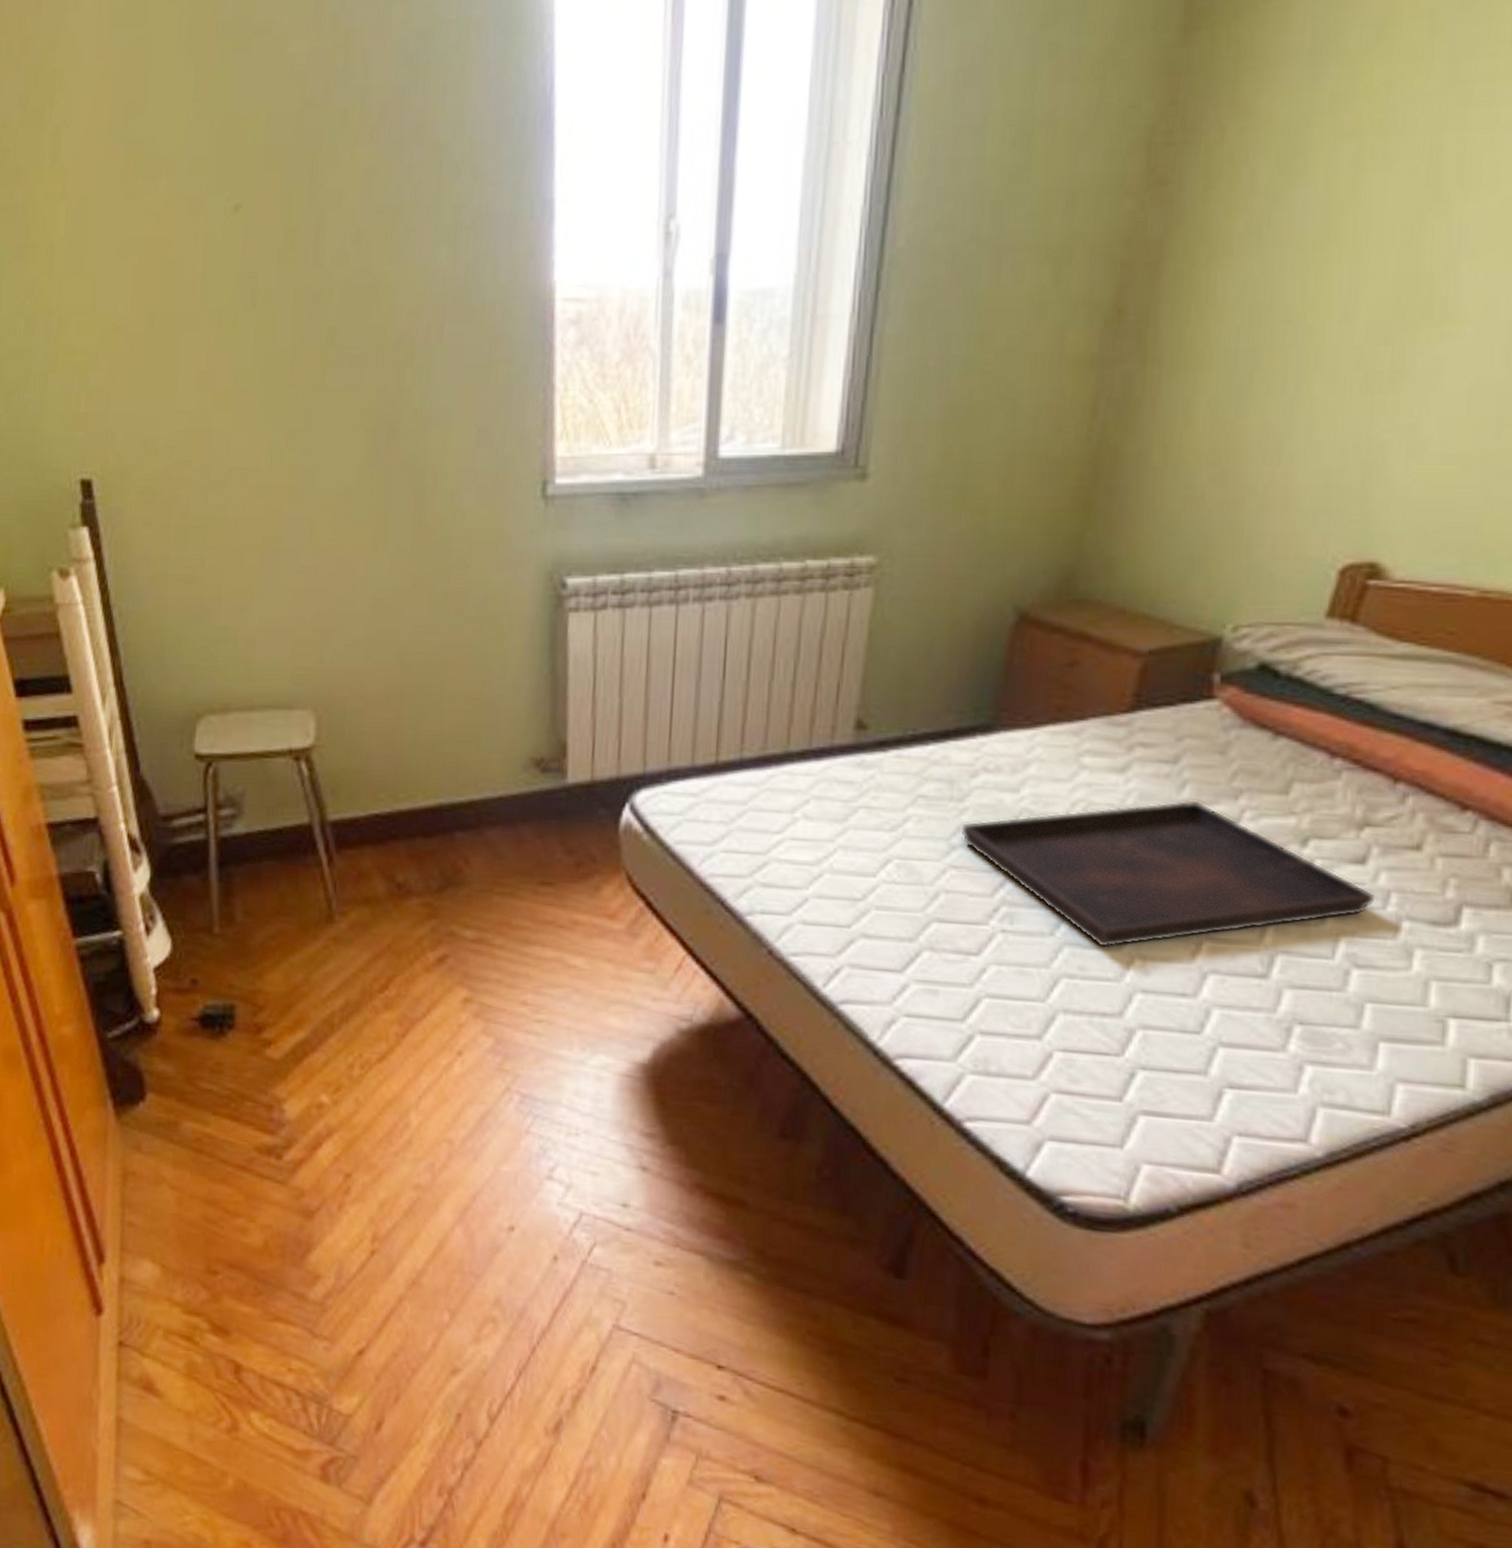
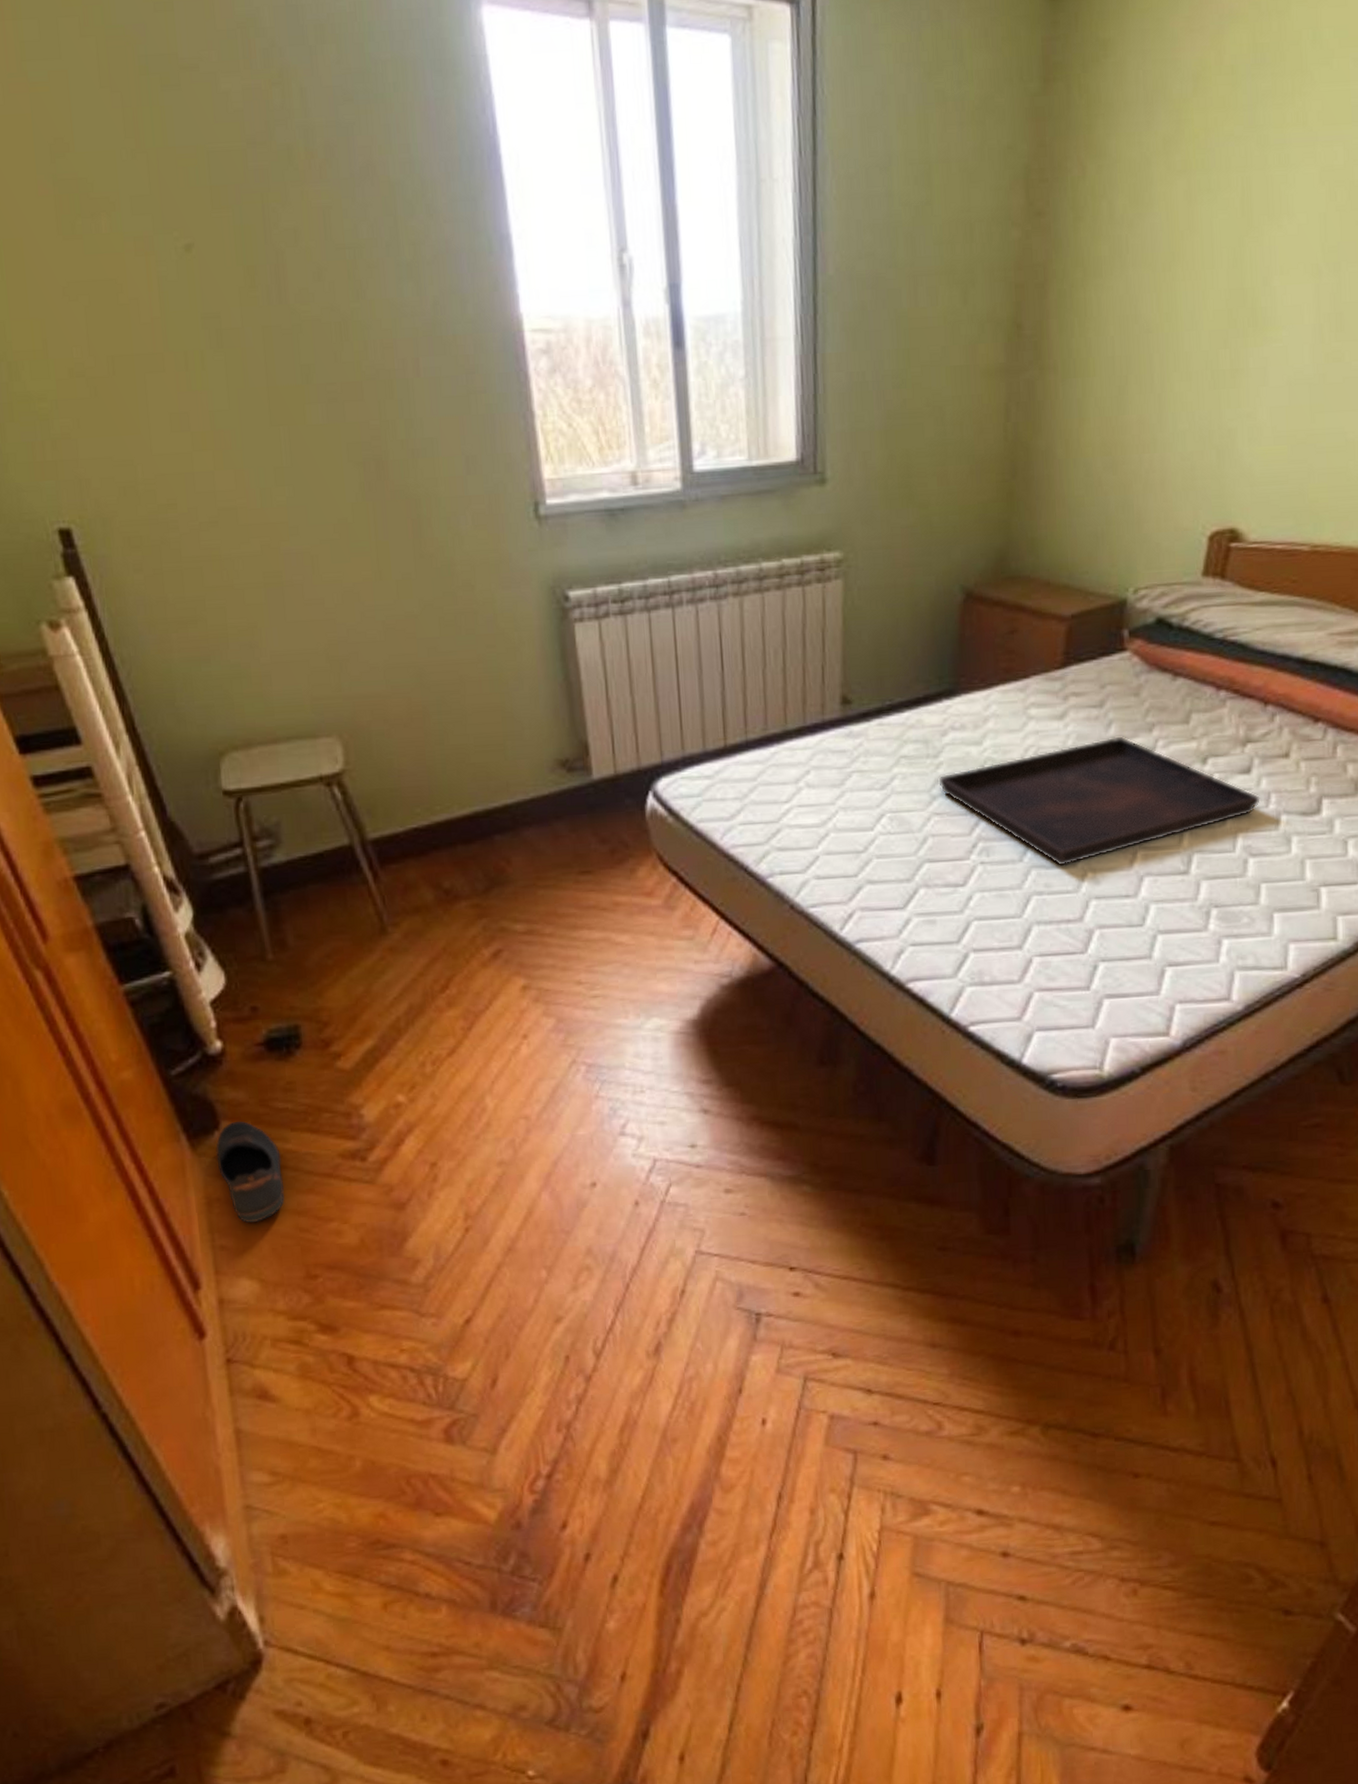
shoe: none [138,1095,199,1205] -> present [216,1121,285,1224]

